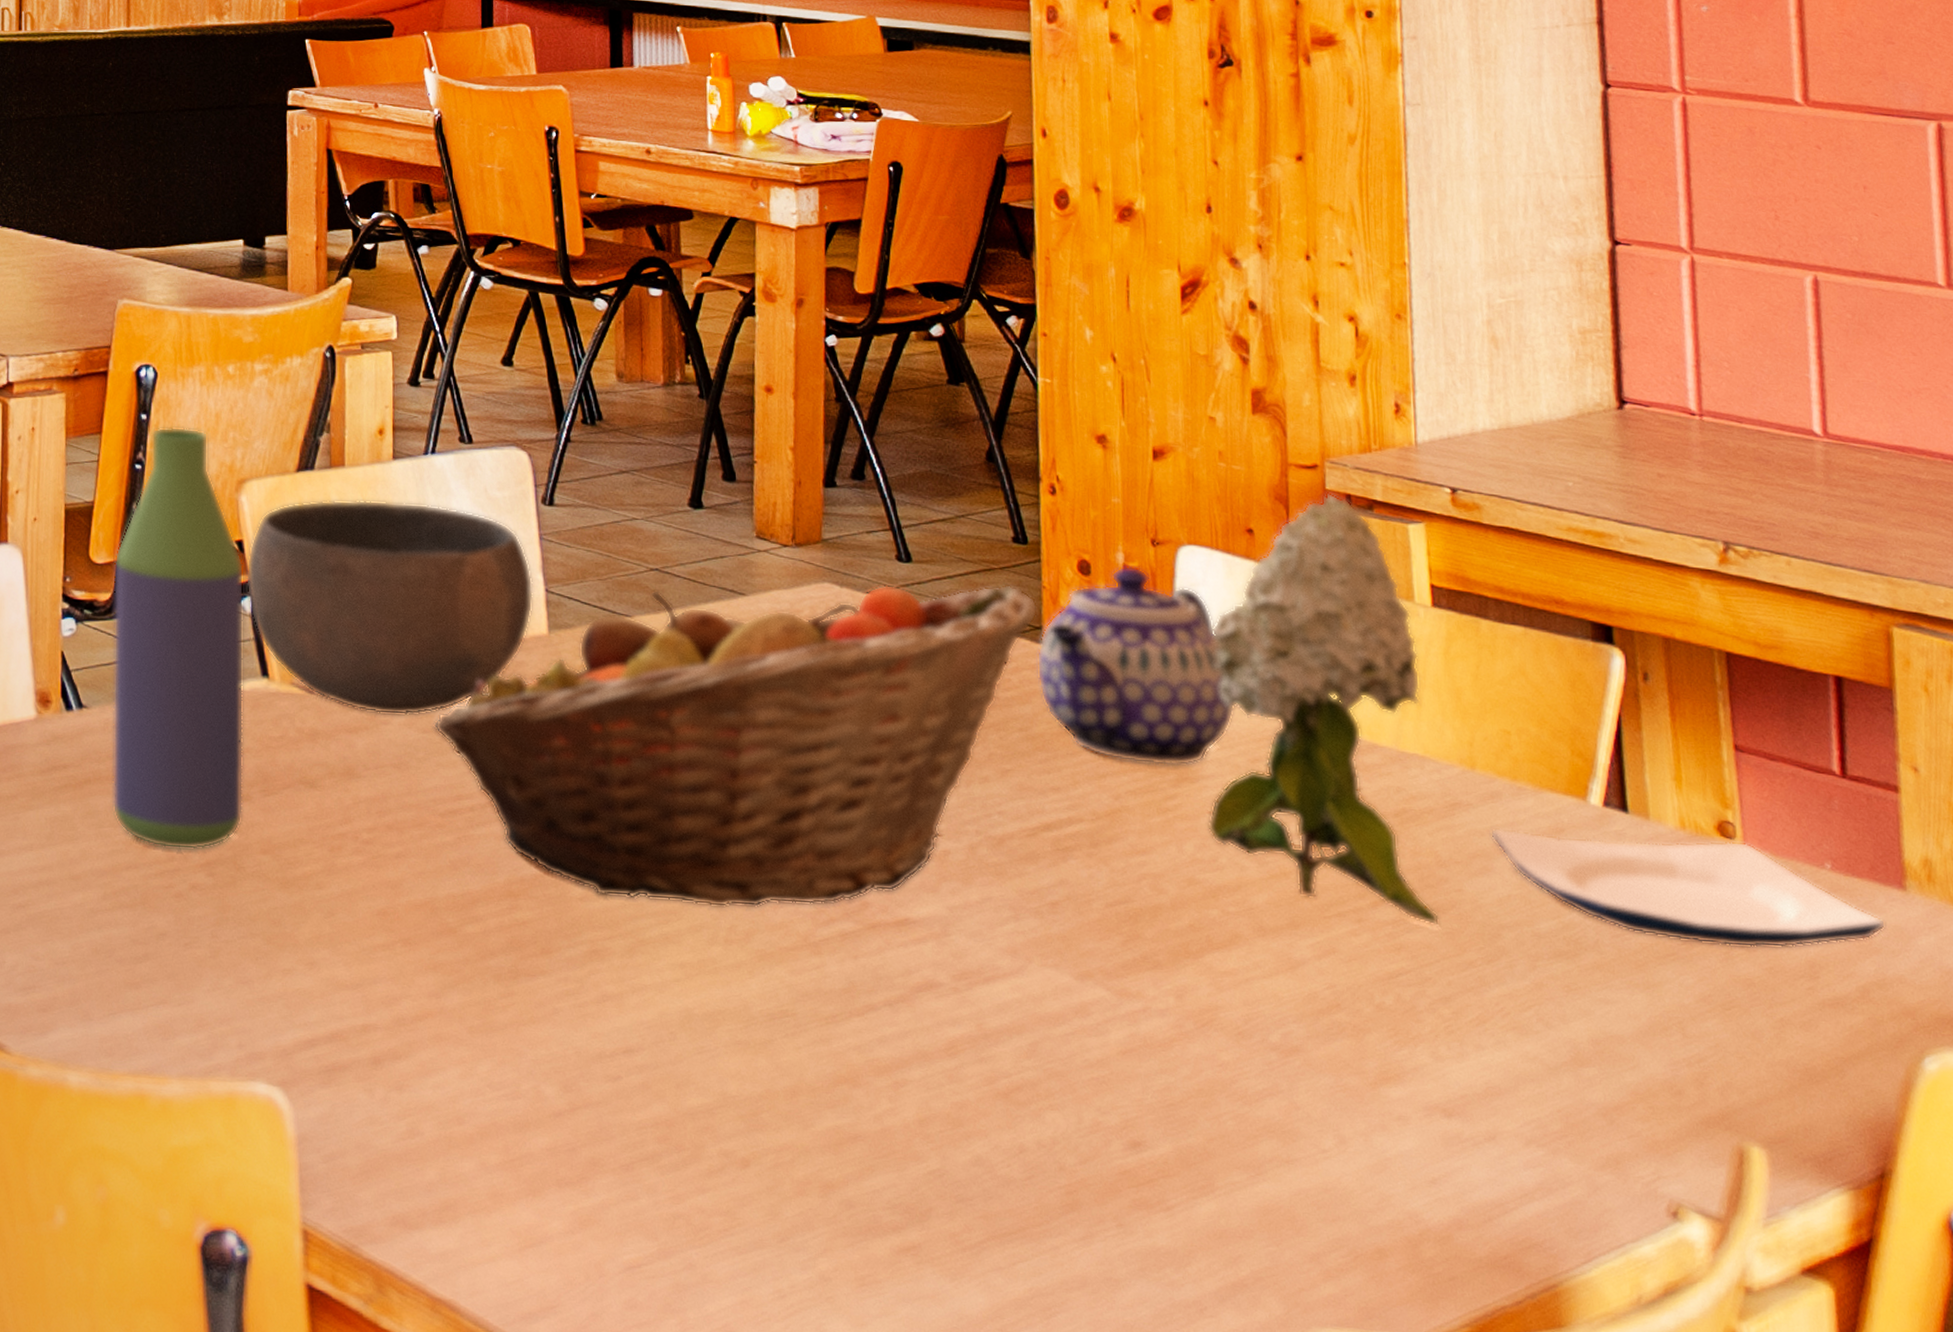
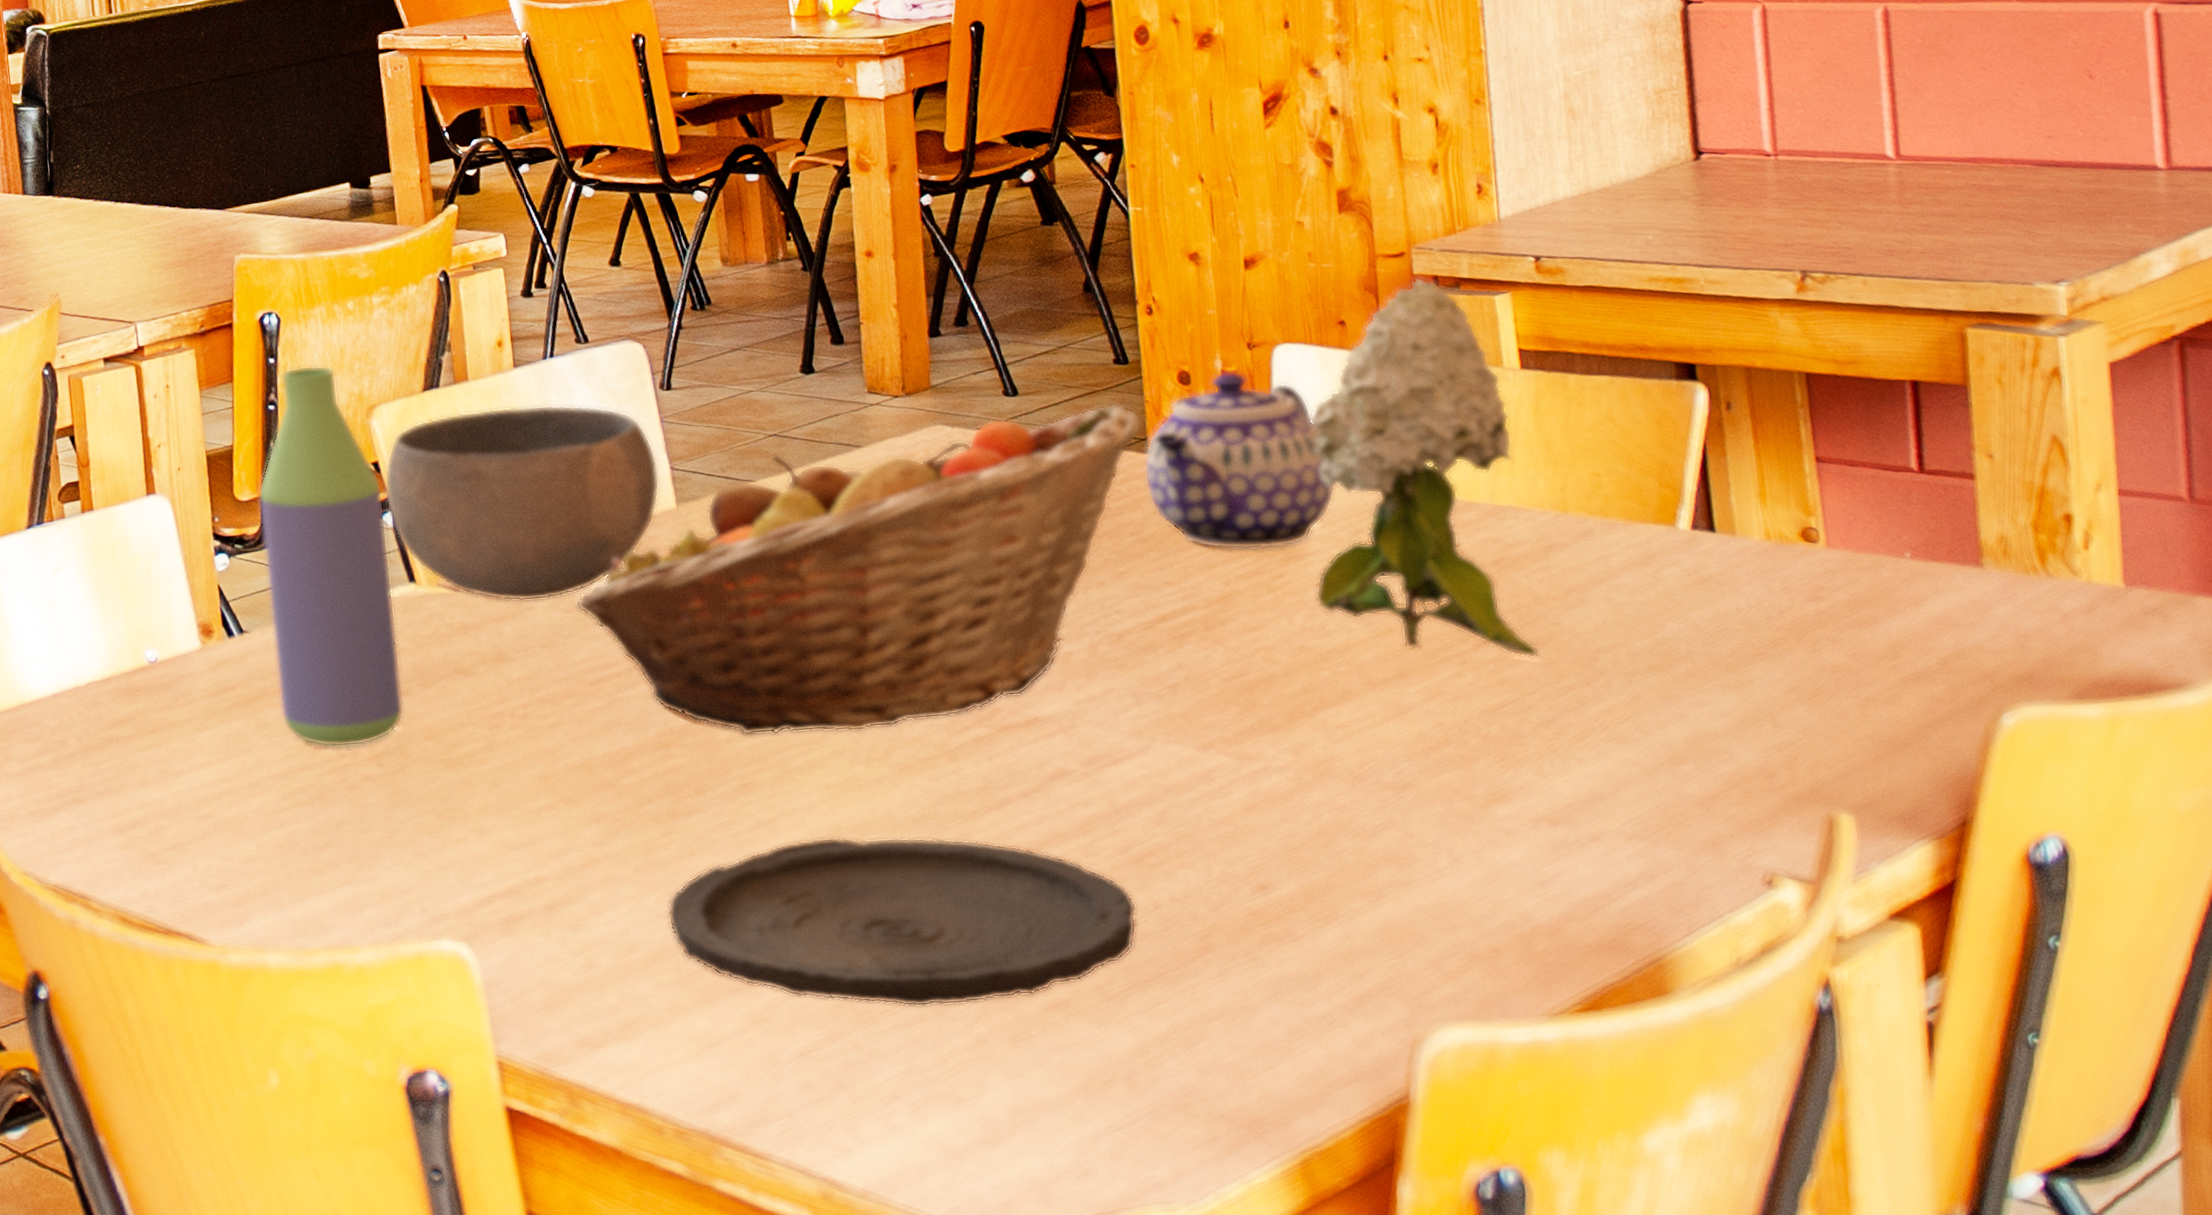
plate: none [500,1022,1001,1235] -> present [667,837,1137,1007]
plate: present [1489,827,1886,948] -> none [1583,544,1965,641]

